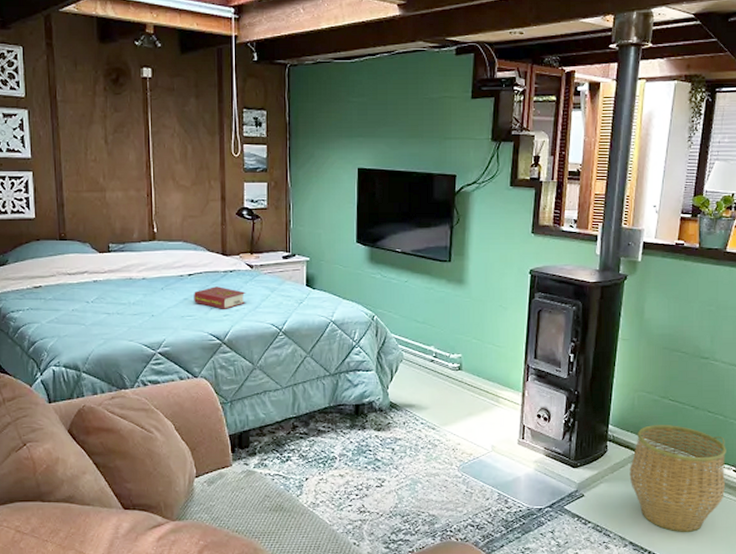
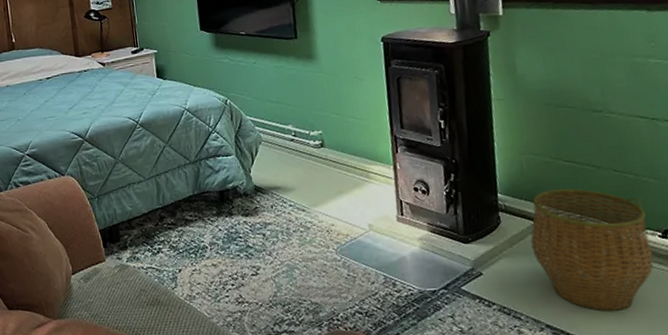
book: present [194,286,246,309] -> none [53,86,102,108]

